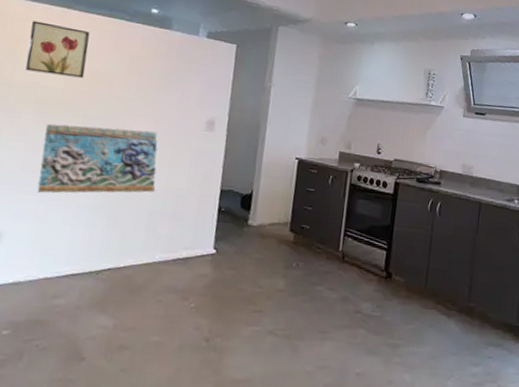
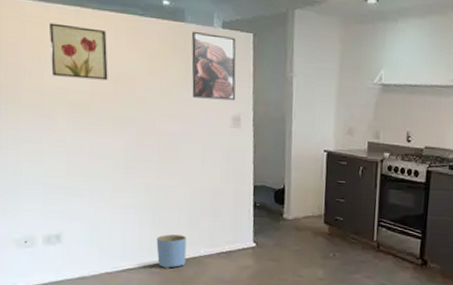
decorative wall panel: present [37,123,158,194] -> none [81,128,192,196]
planter: none [106,237,142,275] -> present [156,234,187,268]
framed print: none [169,38,219,106] -> present [191,31,236,101]

